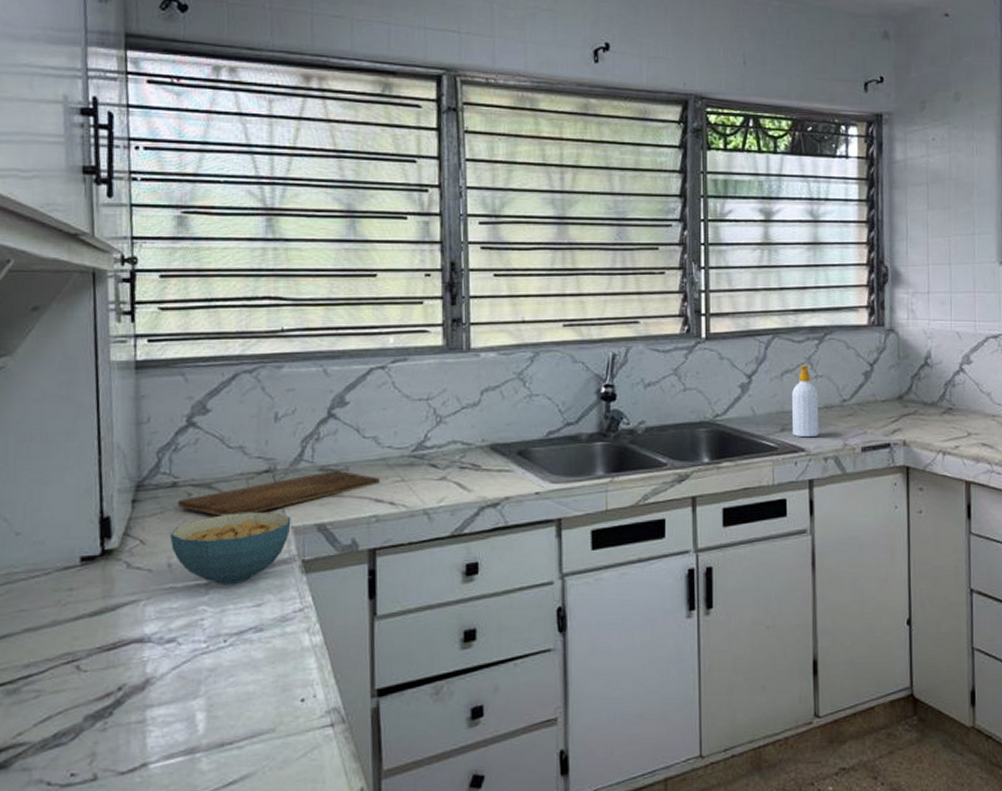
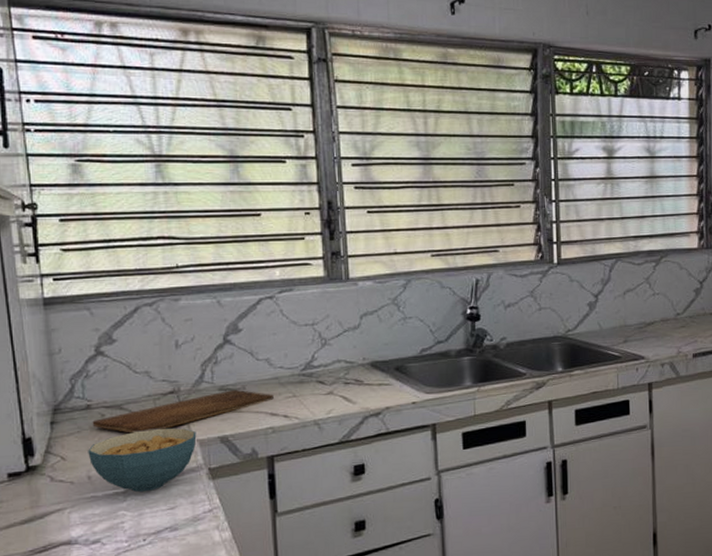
soap bottle: present [792,365,819,438] -> none [633,284,657,347]

